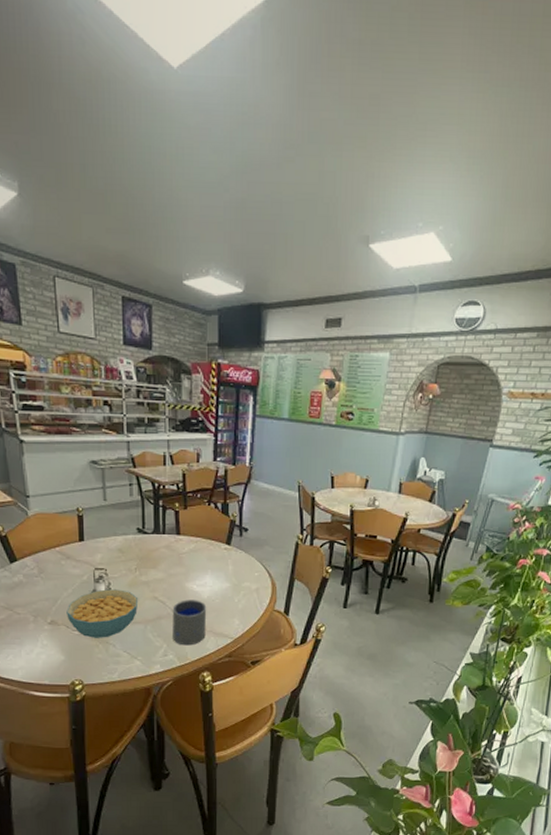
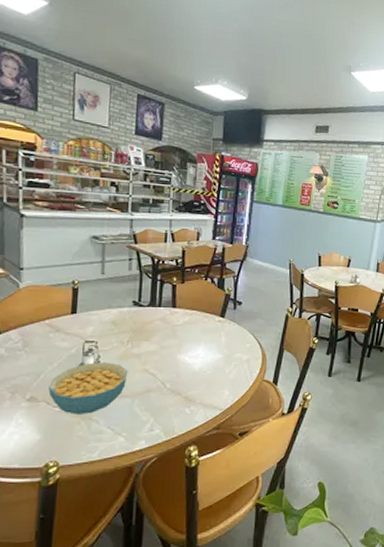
cup: present [172,600,207,646] -> none [160,371,198,419]

